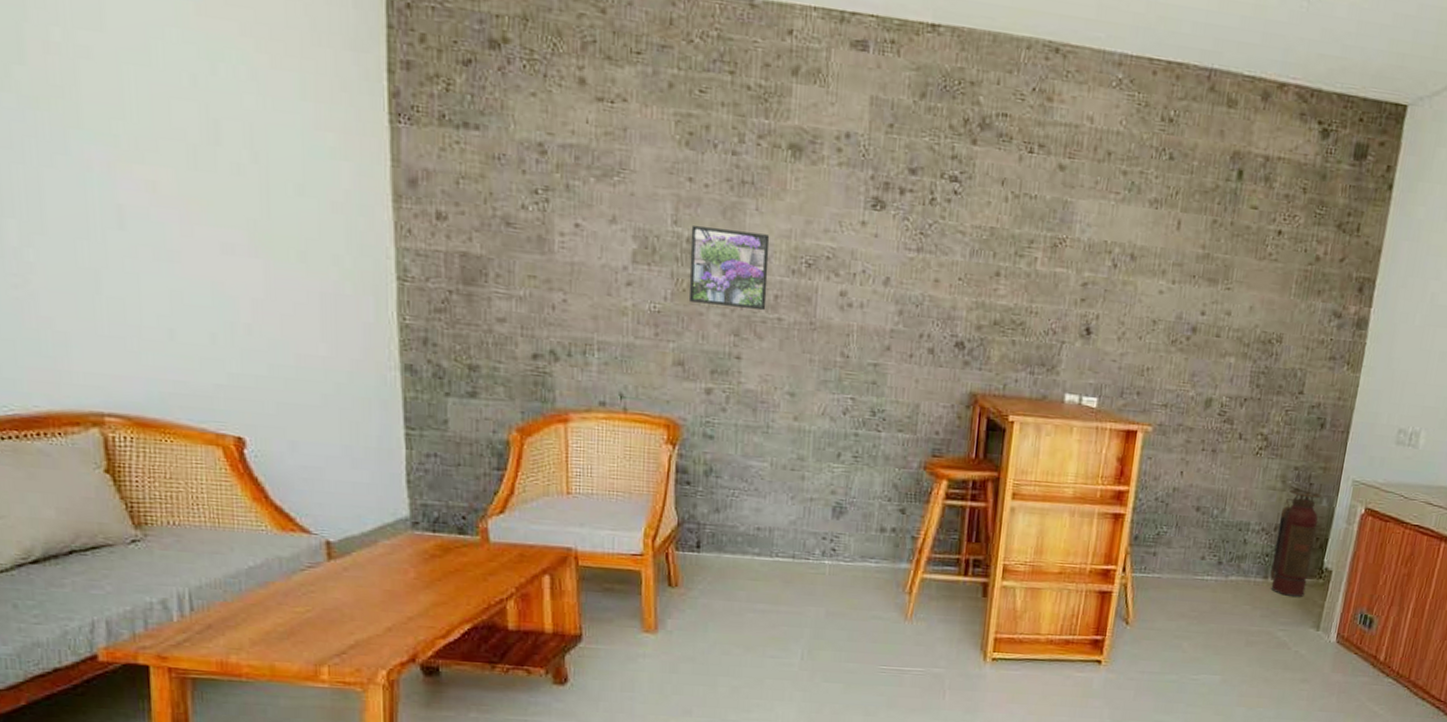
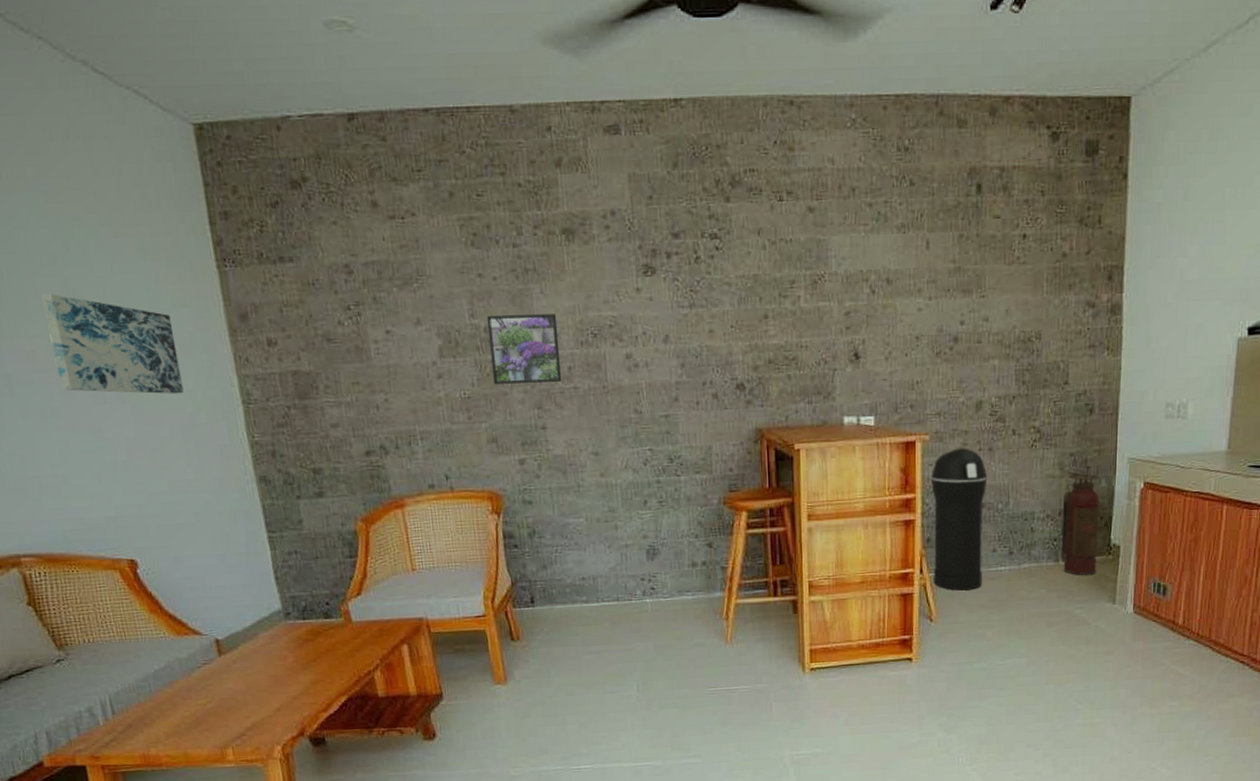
wall art: none [175,119,329,258] -> present [42,294,184,394]
trash can: none [1135,444,1207,597] -> present [931,448,988,591]

